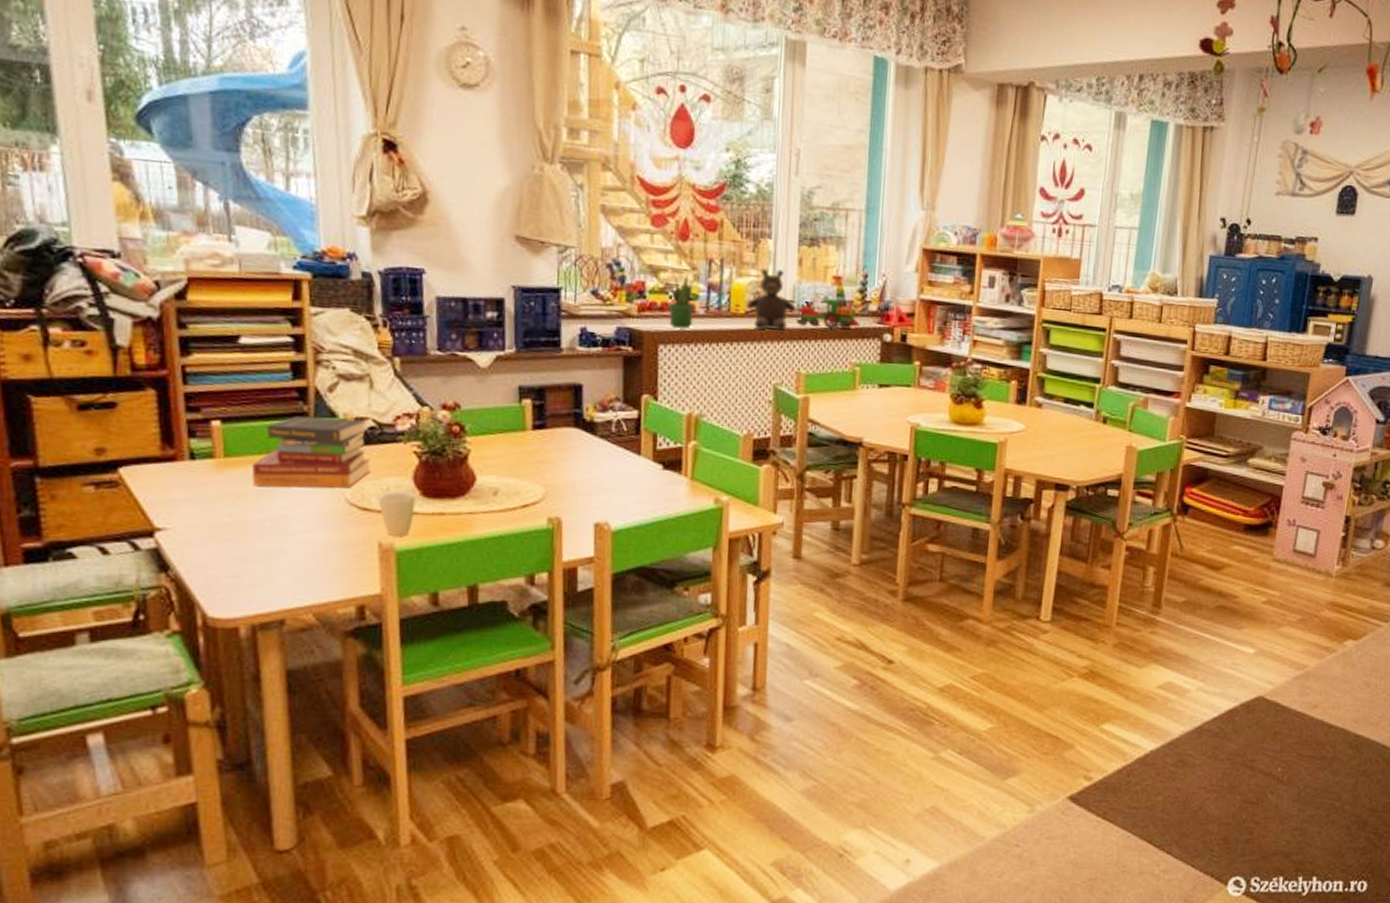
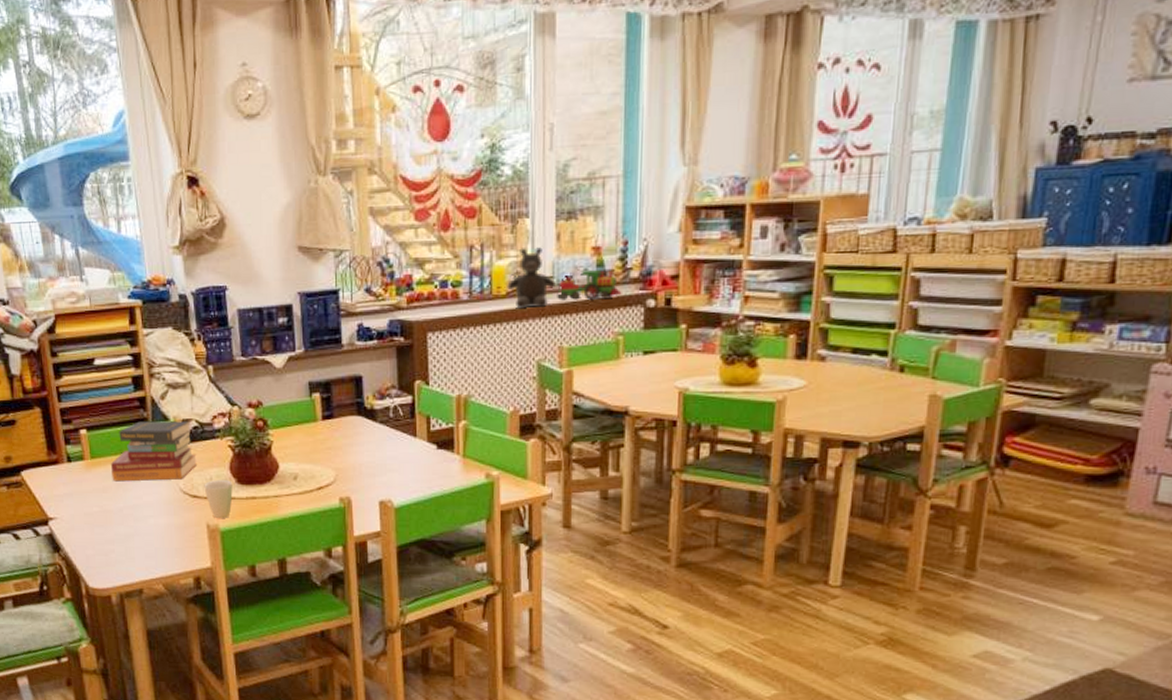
planter: present [668,275,695,329] -> none [434,264,459,315]

